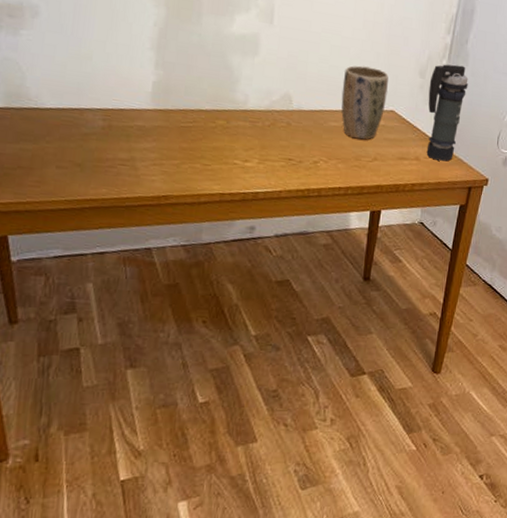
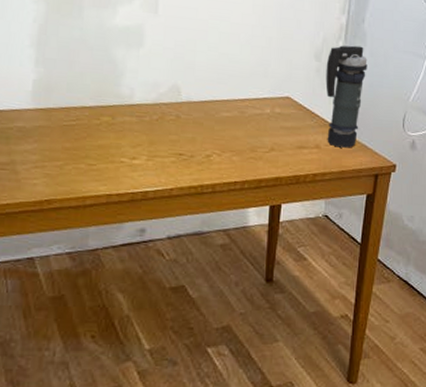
plant pot: present [341,65,389,140] -> none [233,51,282,129]

